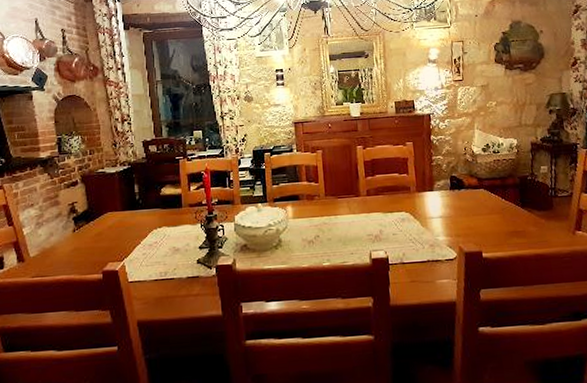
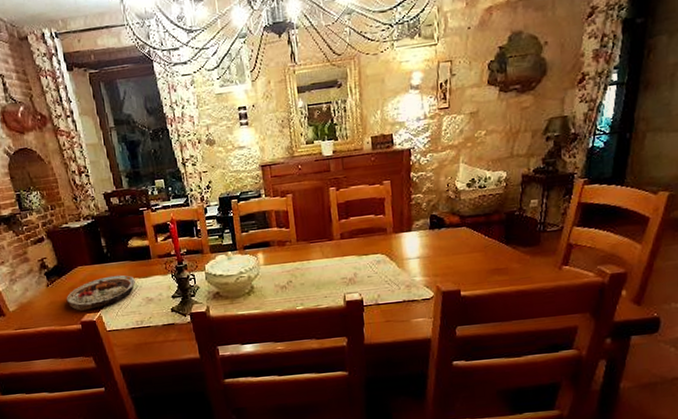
plate: none [91,222,164,259] -> present [66,275,136,311]

